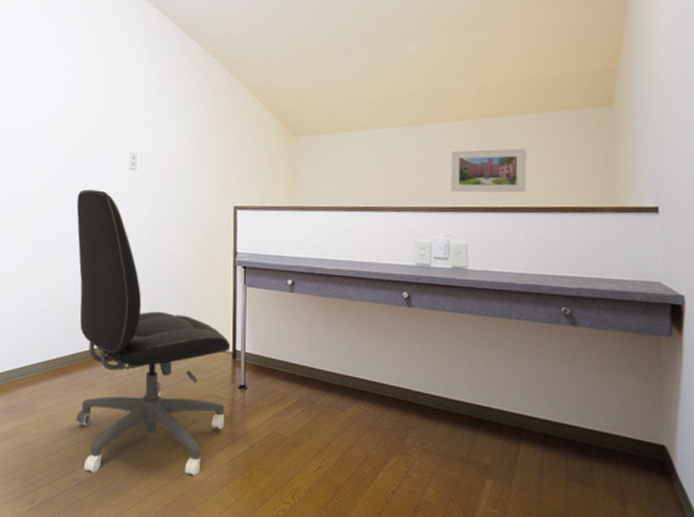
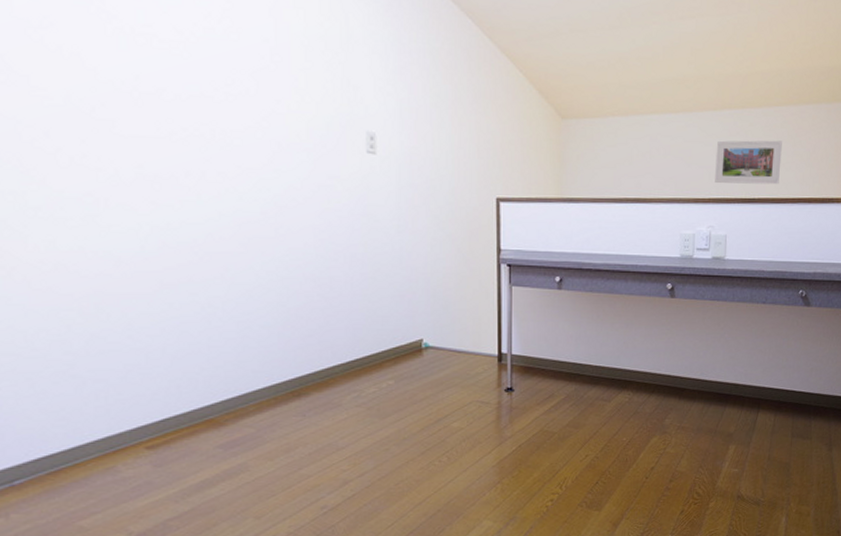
office chair: present [76,190,231,476] -> none [299,177,496,497]

